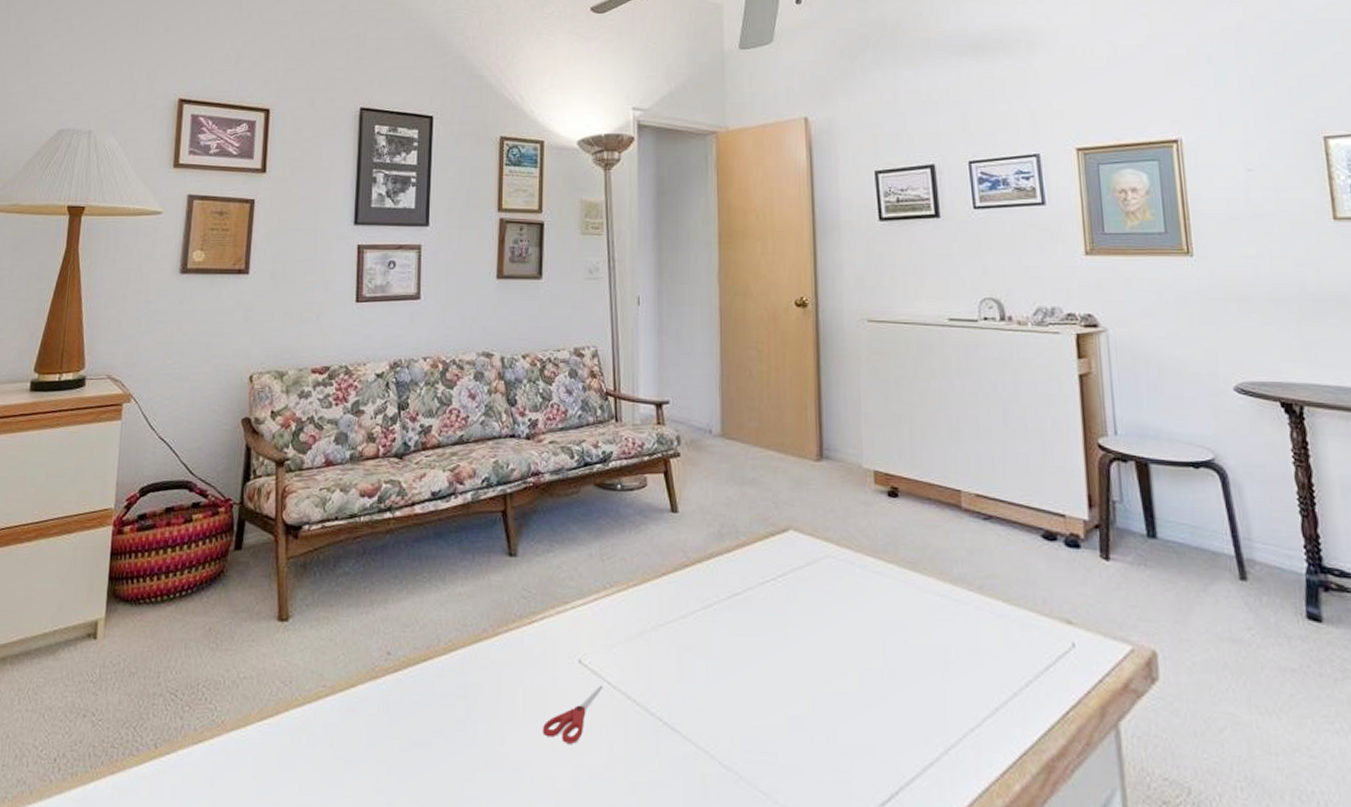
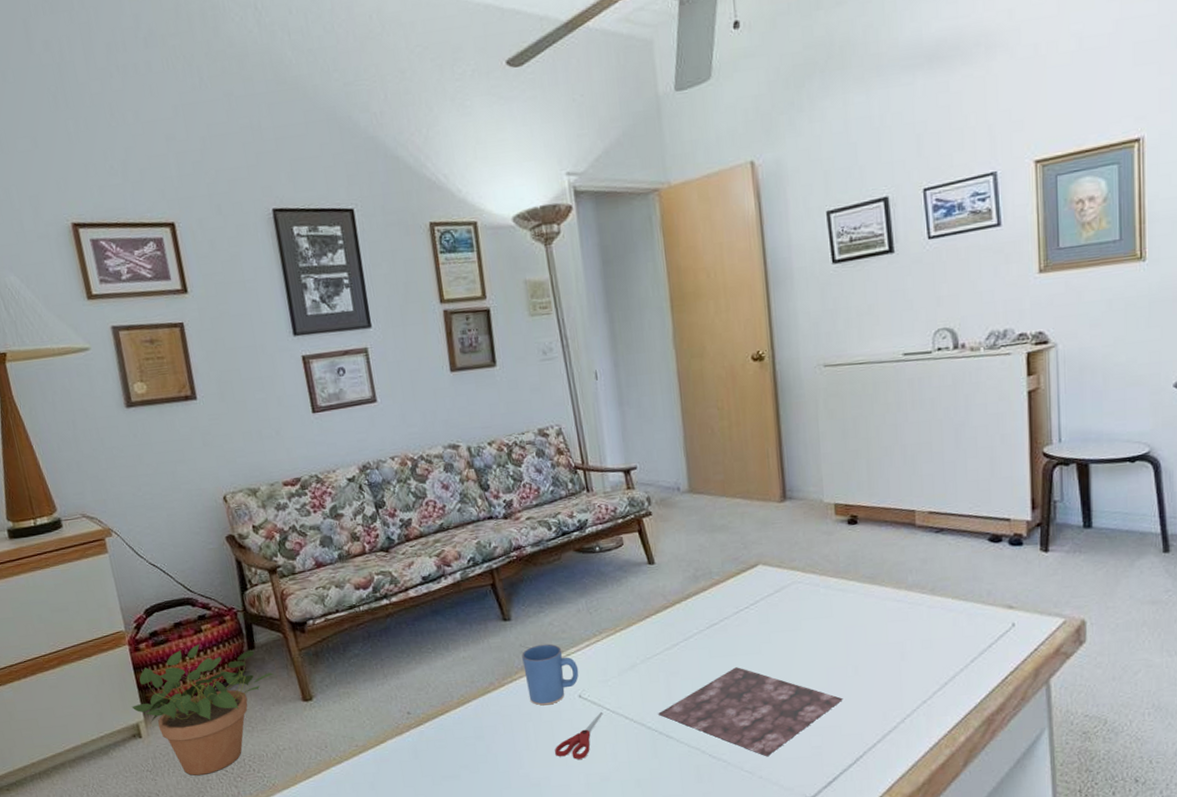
potted plant: none [96,535,255,697] -> present [131,643,274,776]
mug: none [522,590,582,667] -> present [522,643,579,706]
fabric swatch: none [665,651,877,774] -> present [658,667,843,756]

